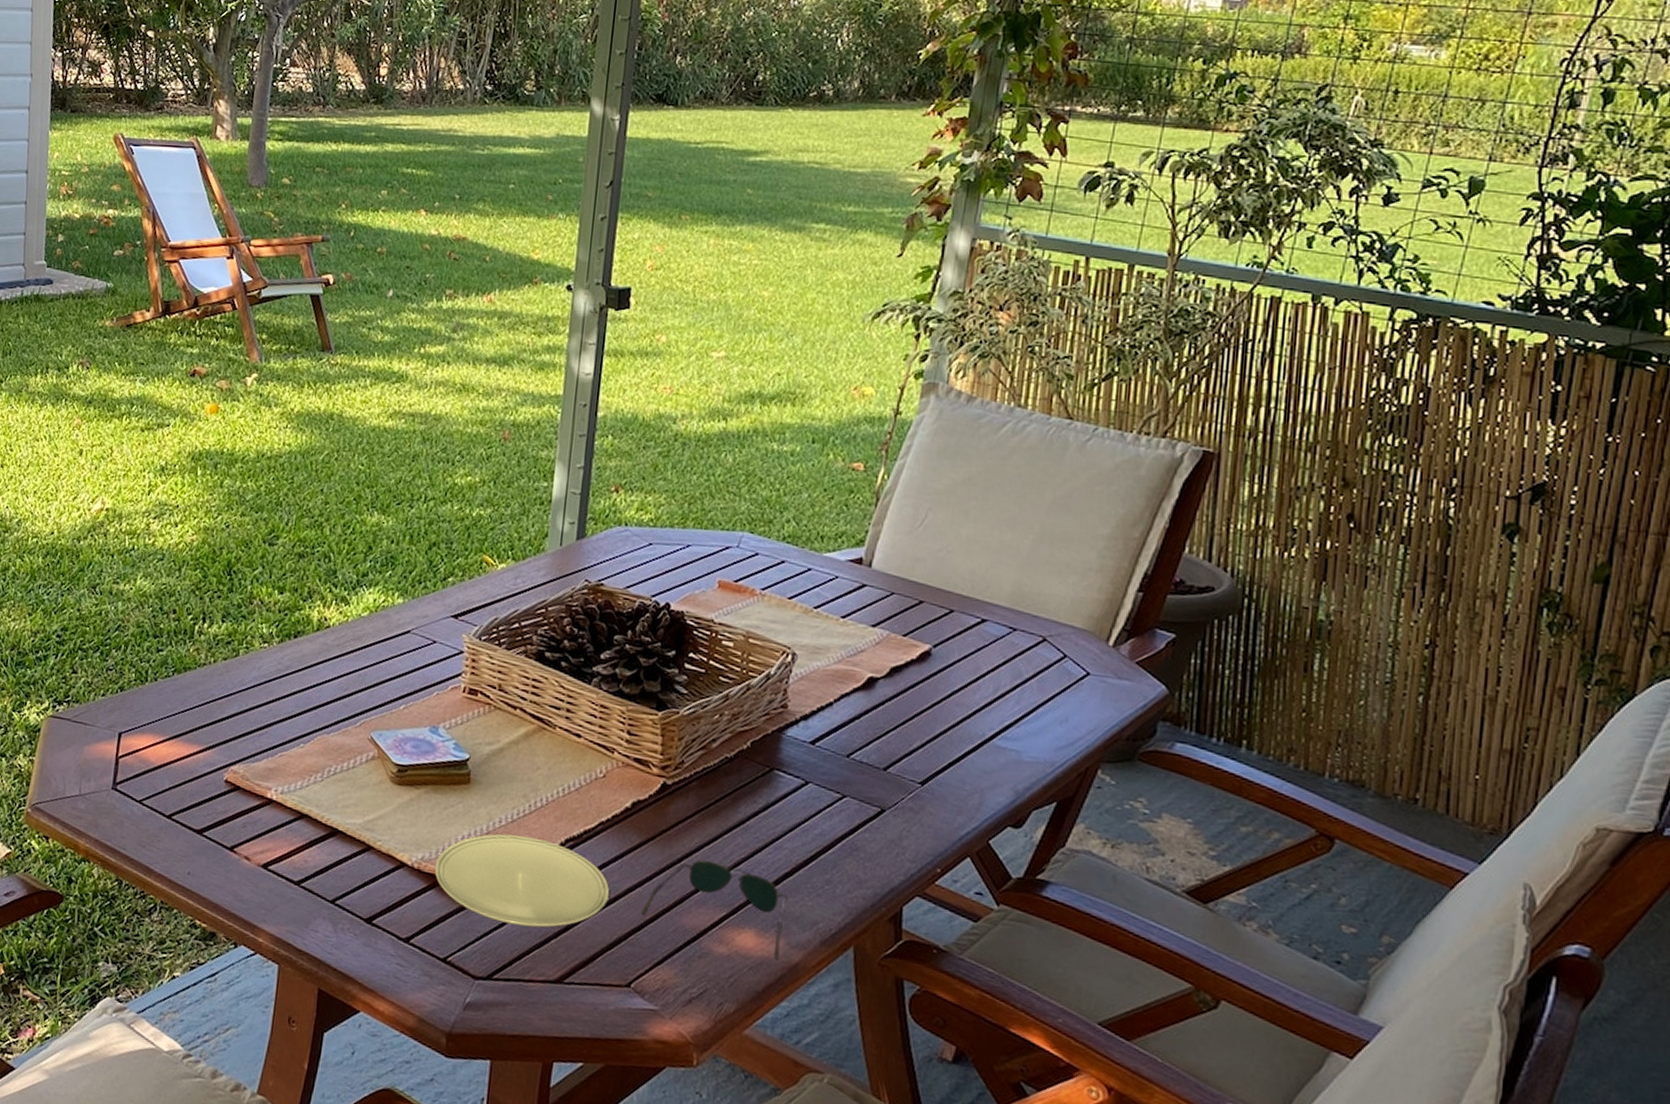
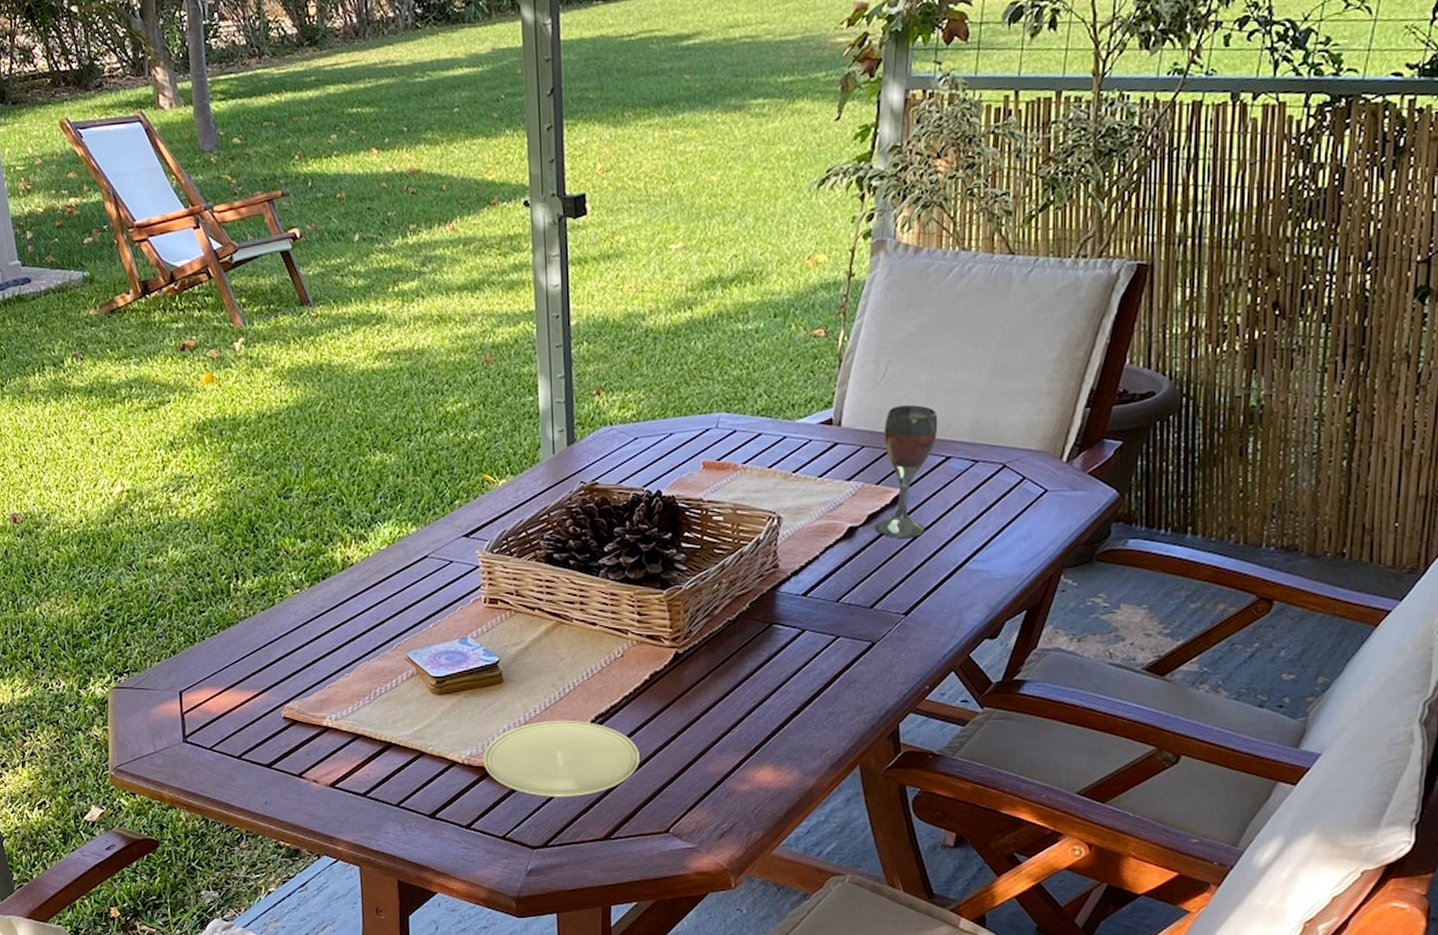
sunglasses: present [641,859,788,960] -> none [670,713,798,788]
cup: none [897,556,977,701] -> present [875,405,938,539]

